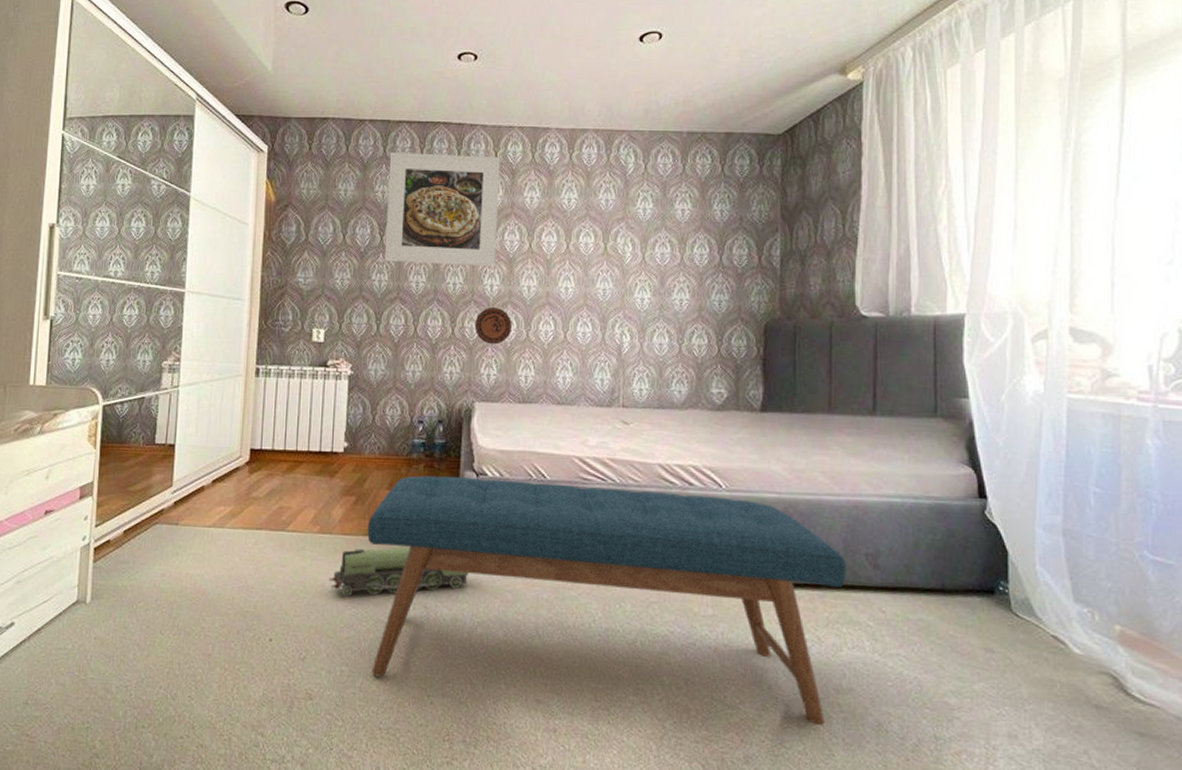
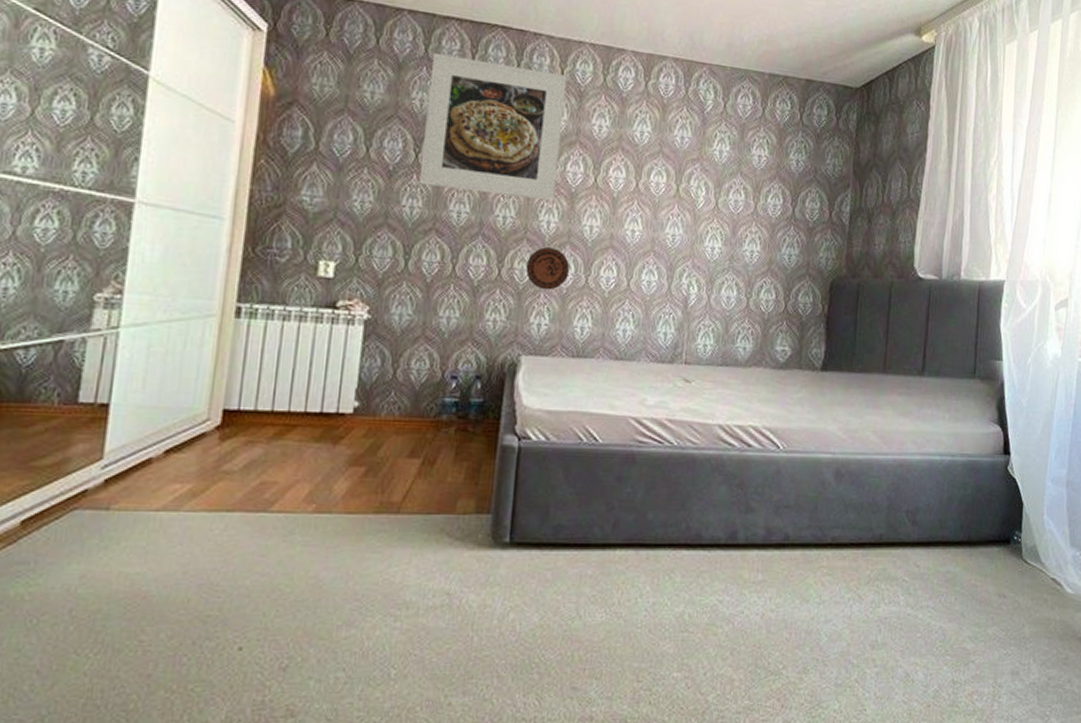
toy train: present [328,547,469,597] -> none [324,526,503,588]
bench: present [367,475,846,725] -> none [375,440,889,682]

